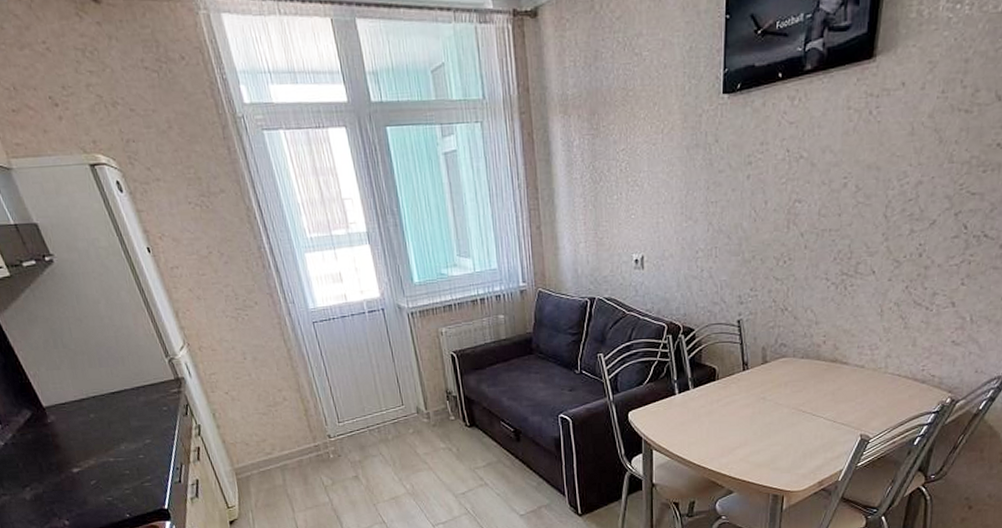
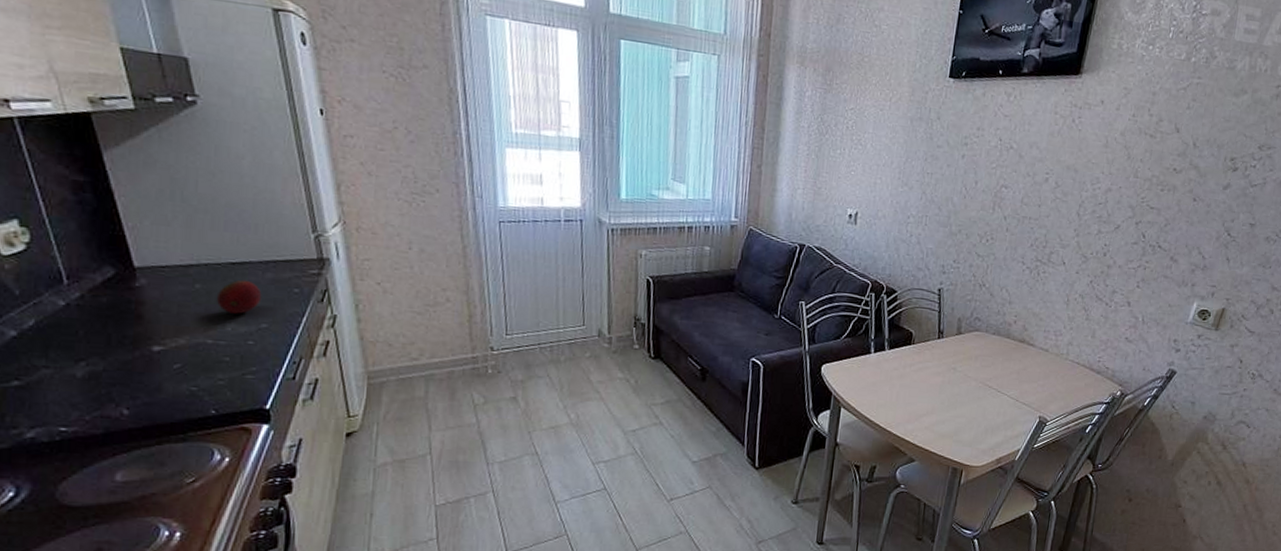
fruit: none [107,405,141,435] -> present [217,280,262,314]

